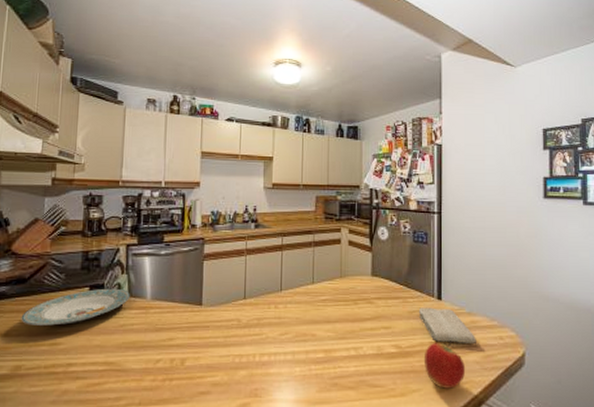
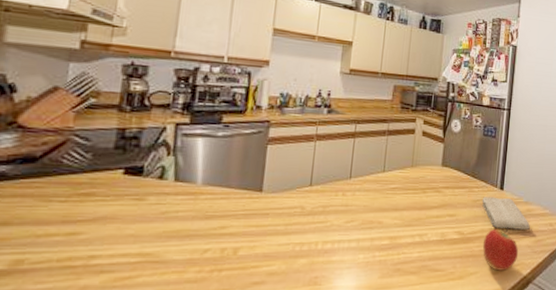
plate: present [21,288,130,326] -> none [26,171,176,213]

